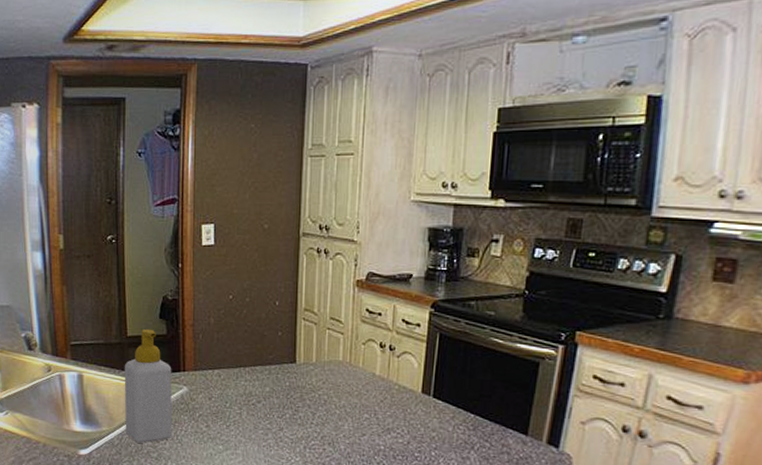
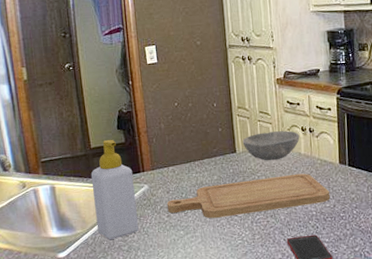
chopping board: none [207,397,405,437] -> present [167,173,331,219]
bowl: none [305,343,376,378] -> present [242,130,300,161]

